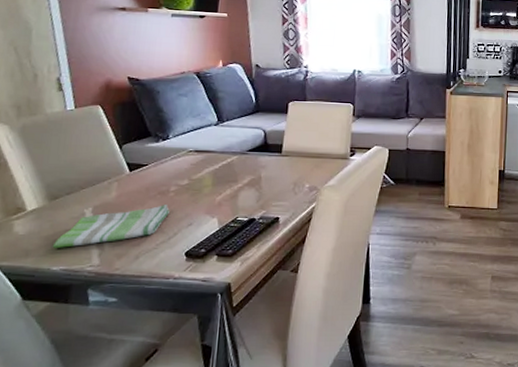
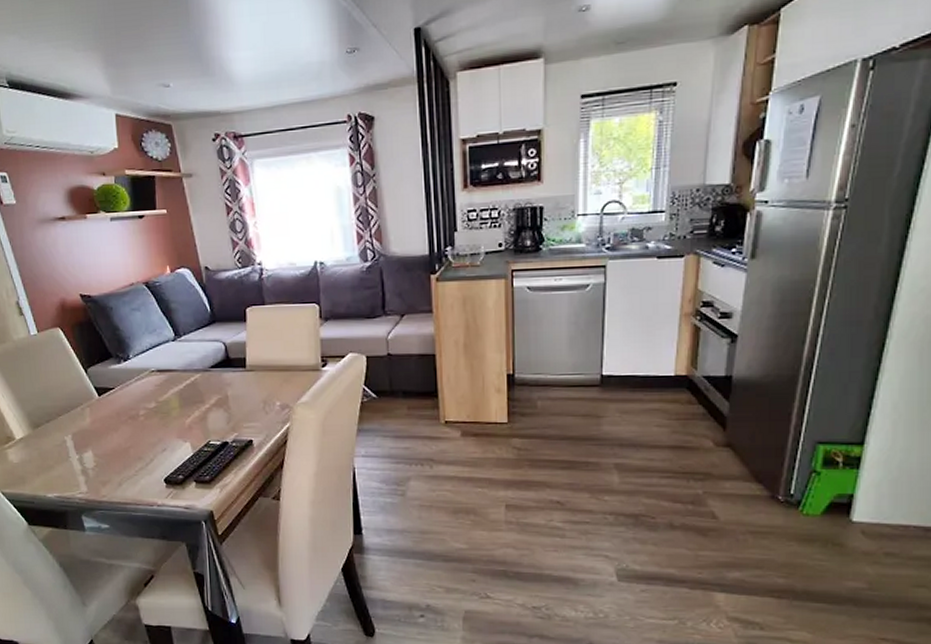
dish towel: present [52,205,170,249] -> none [43,430,143,477]

